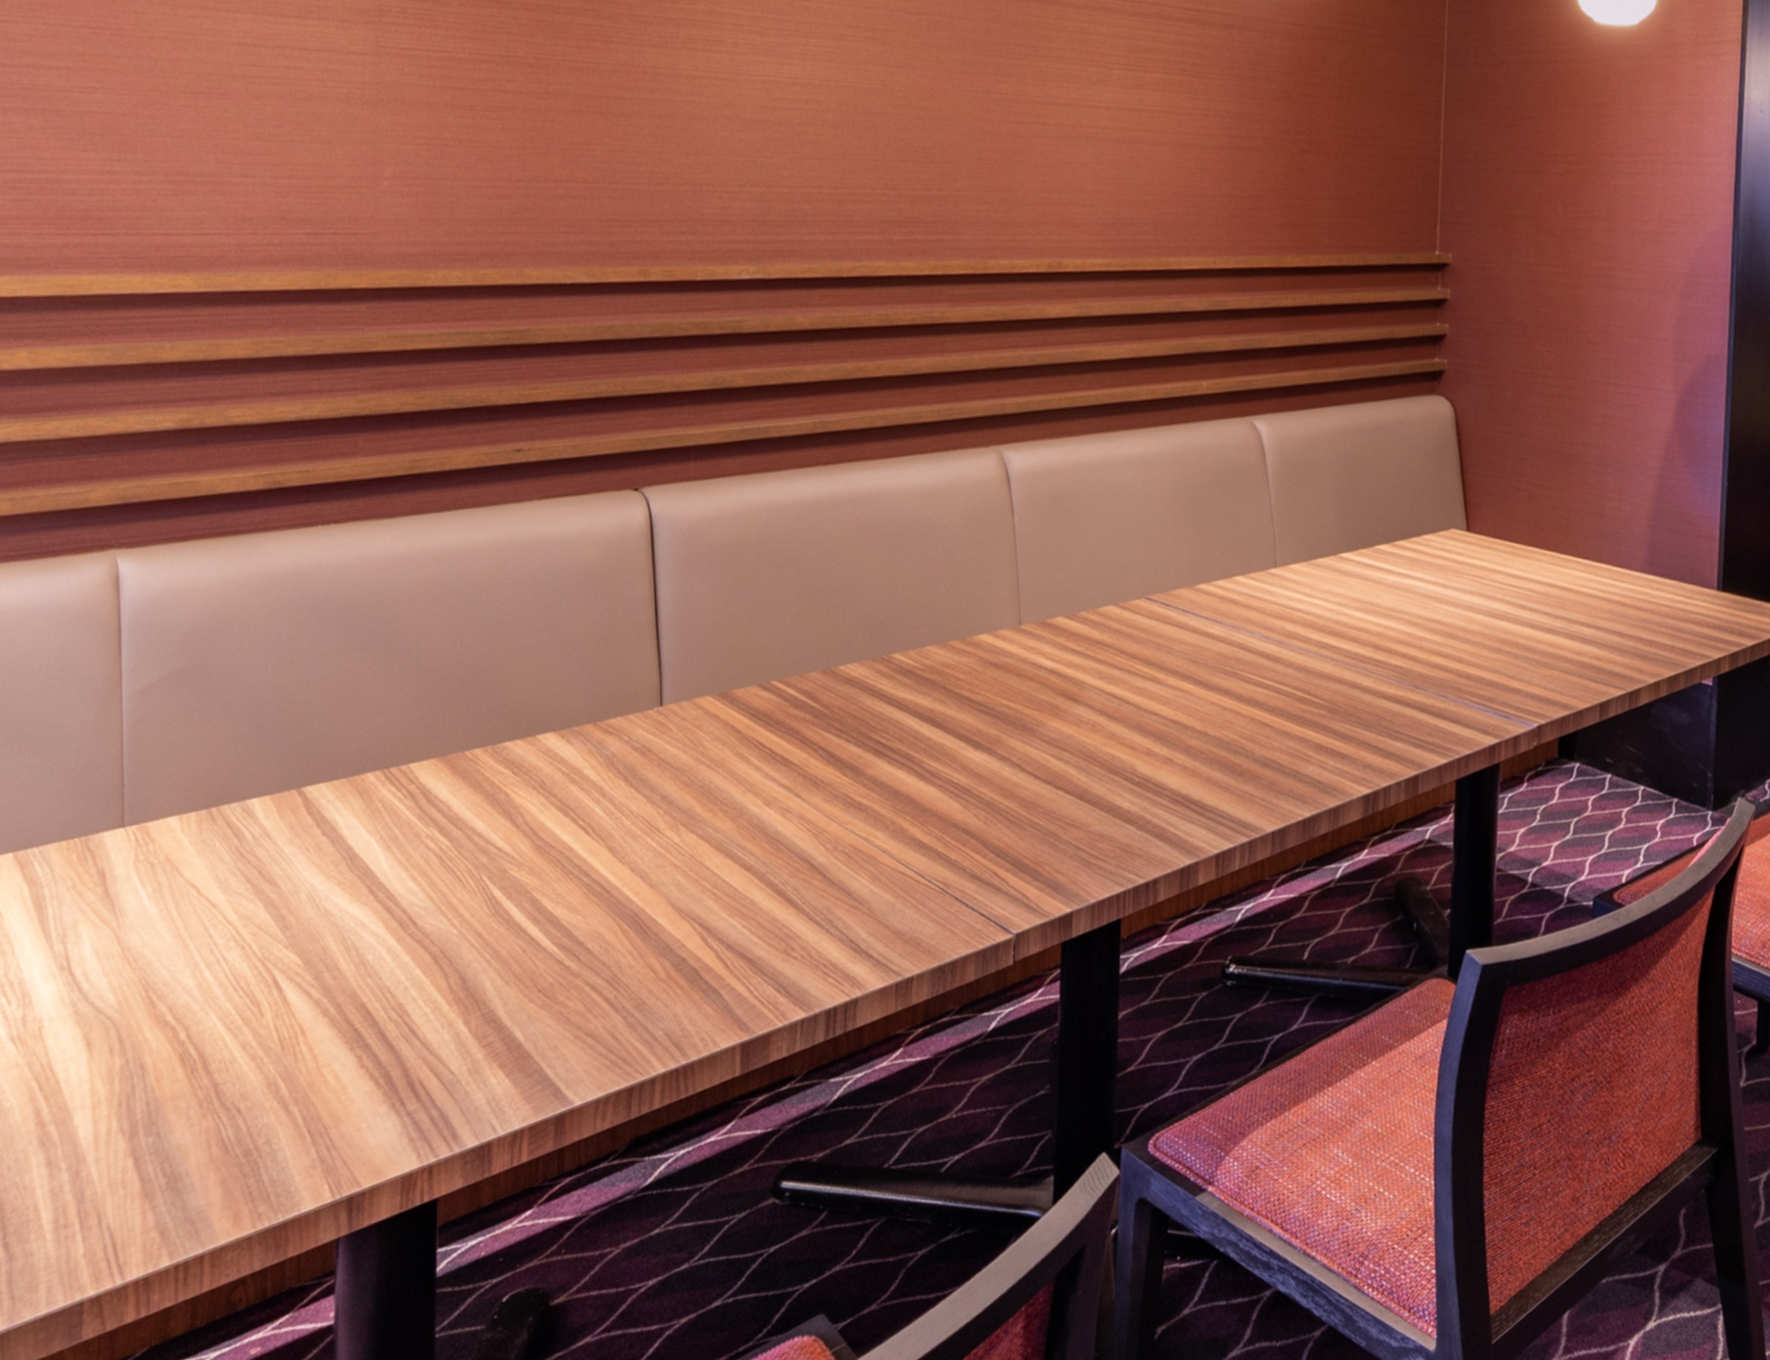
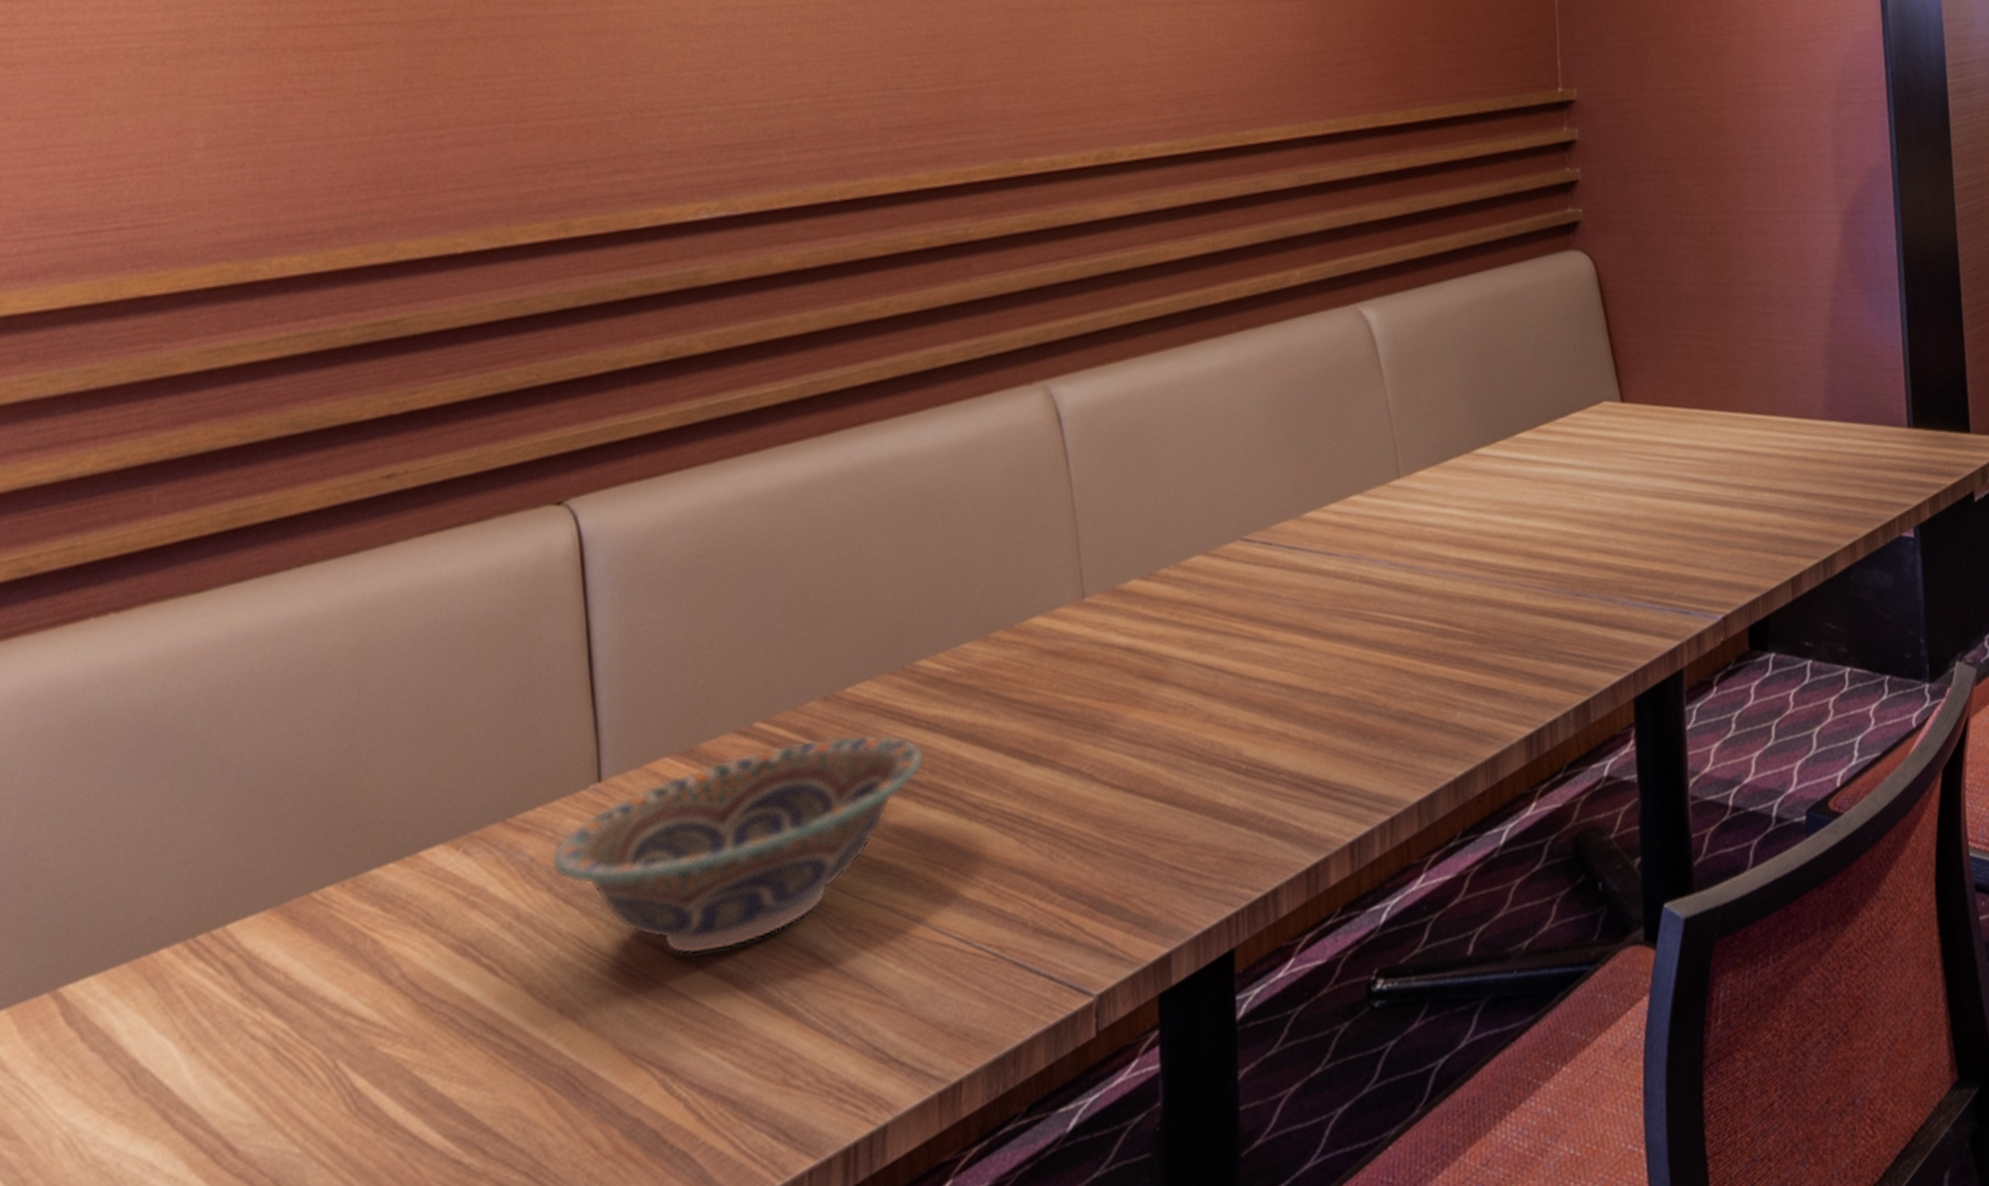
decorative bowl: none [626,701,896,847] -> present [550,733,925,955]

